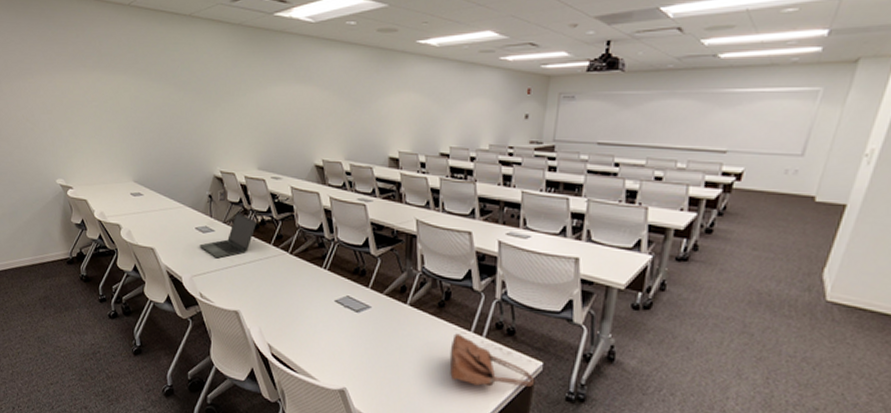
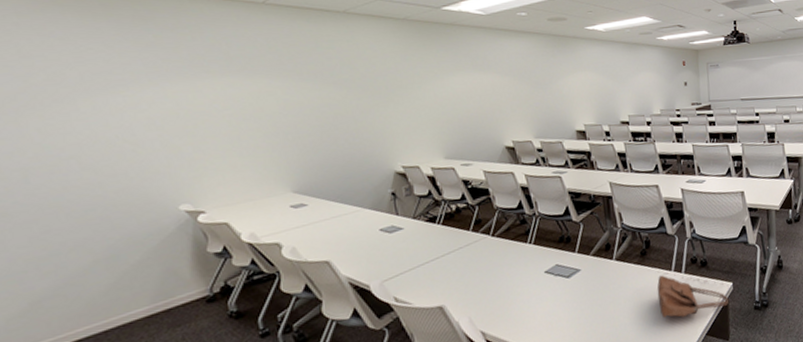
laptop: present [199,213,257,259] -> none [387,205,451,257]

